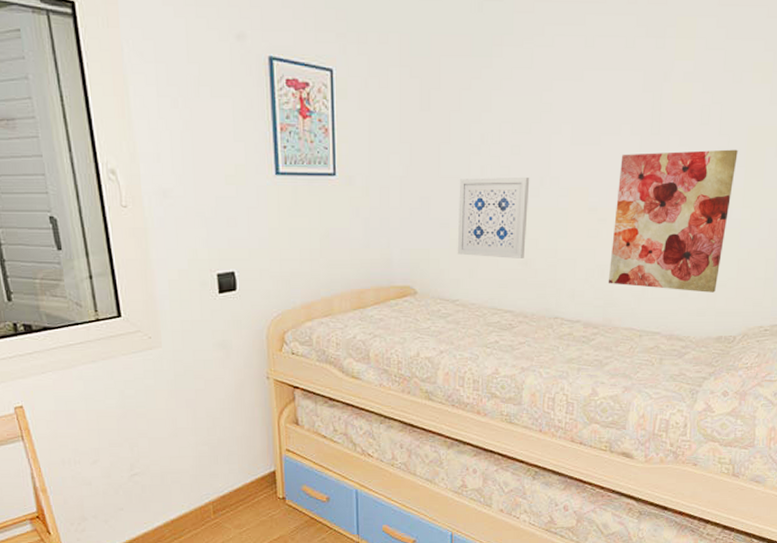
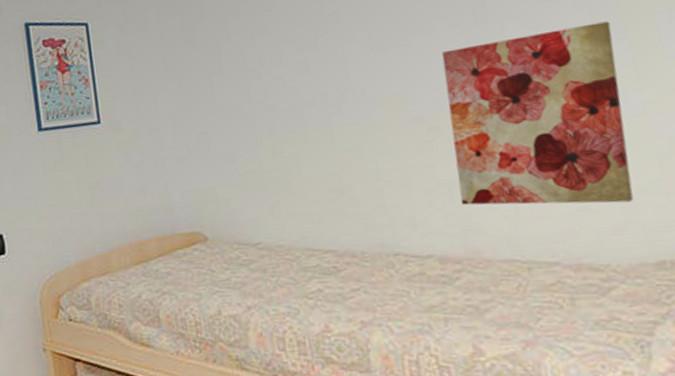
wall art: present [457,177,530,258] -> none [241,94,337,191]

